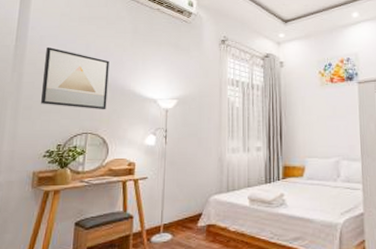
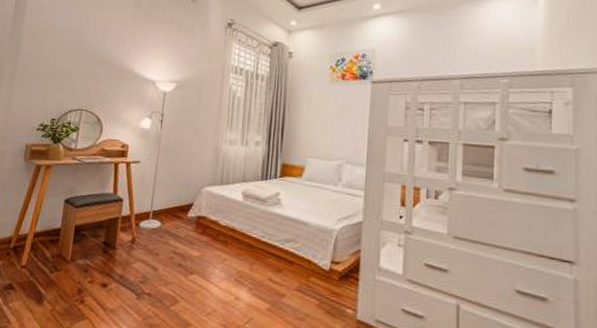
wall art: present [41,46,110,110] -> none [37,15,109,88]

